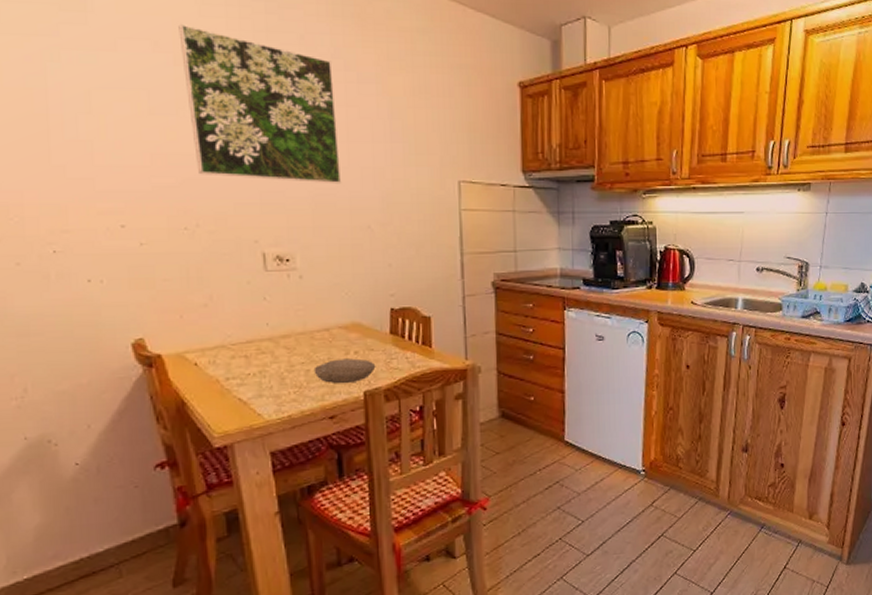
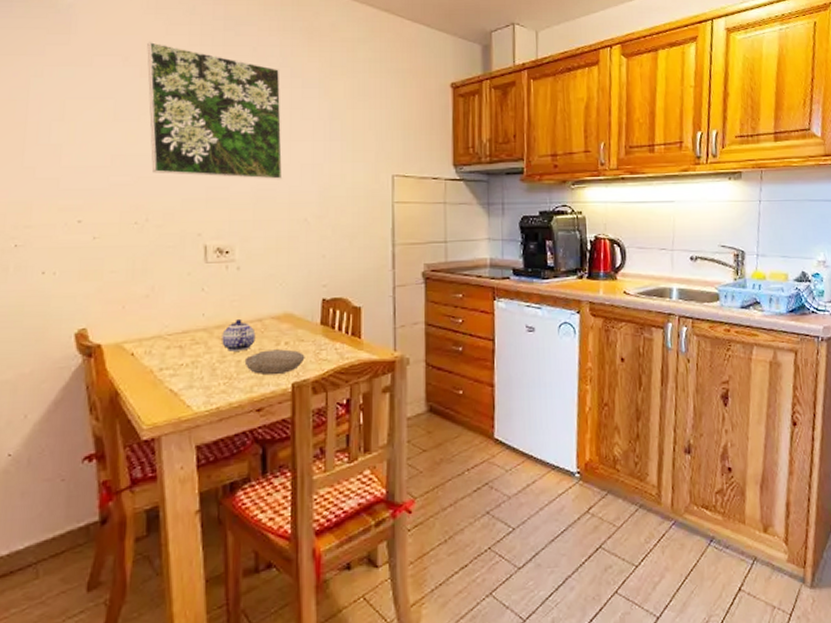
teapot: none [288,329,324,361] -> present [222,320,256,352]

